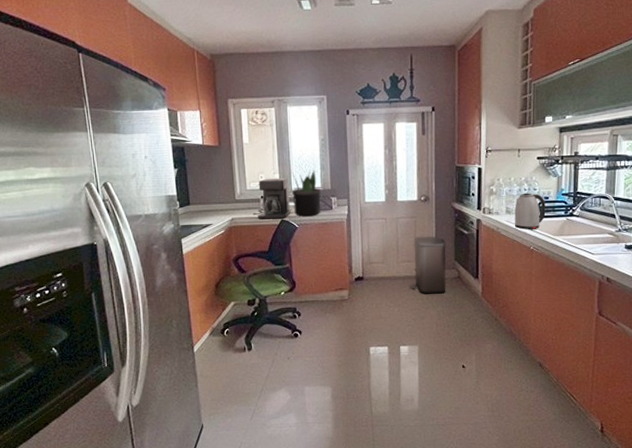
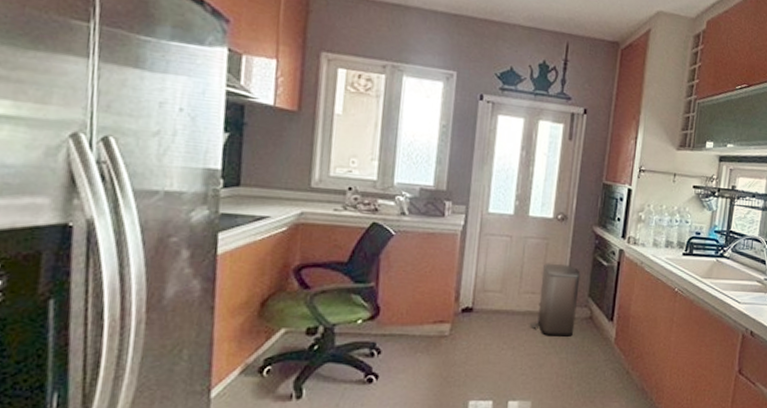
coffee maker: present [258,177,291,220] -> none [339,164,391,221]
planter: present [291,169,322,217] -> none [392,159,433,222]
kettle: present [514,193,546,230] -> none [661,225,697,269]

